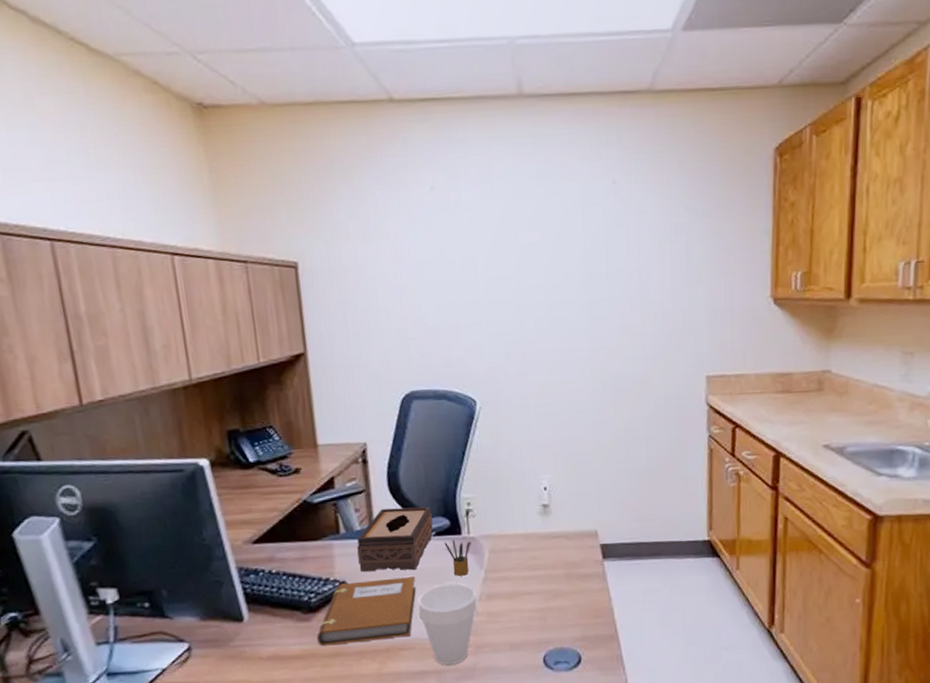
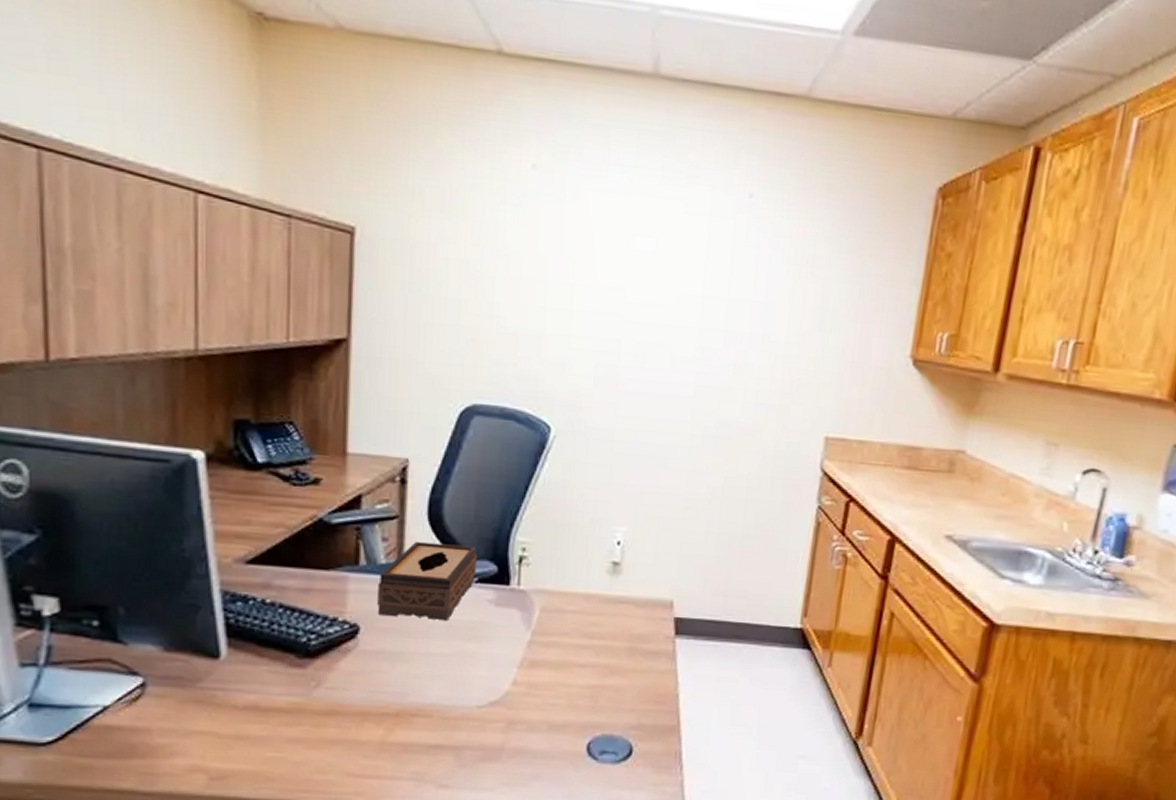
notebook: present [317,577,416,646] -> none [311,626,445,701]
cup: present [417,583,478,666] -> none [442,642,518,742]
pencil box: present [444,539,472,576] -> none [487,589,521,635]

